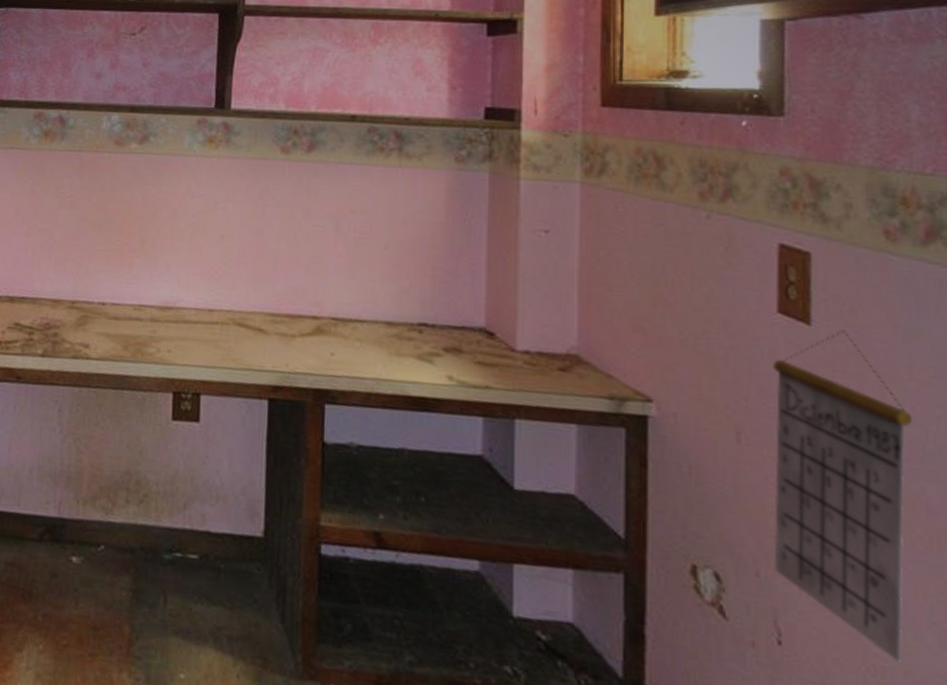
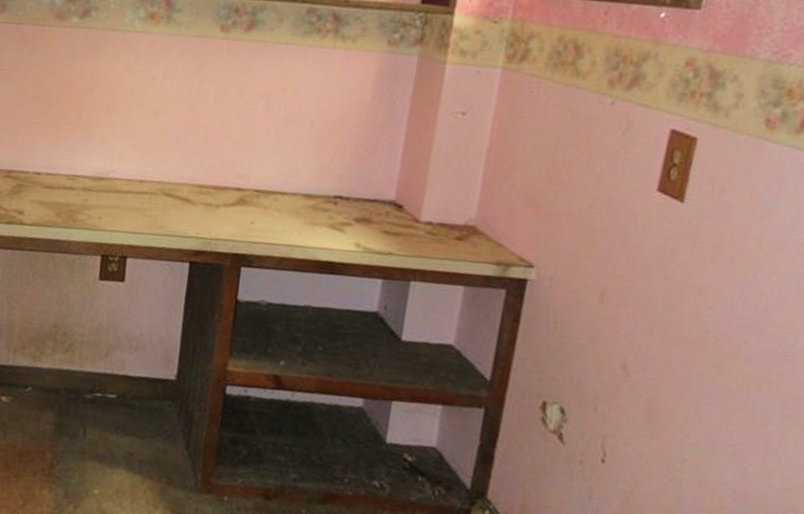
calendar: present [773,329,912,663] -> none [610,207,752,476]

